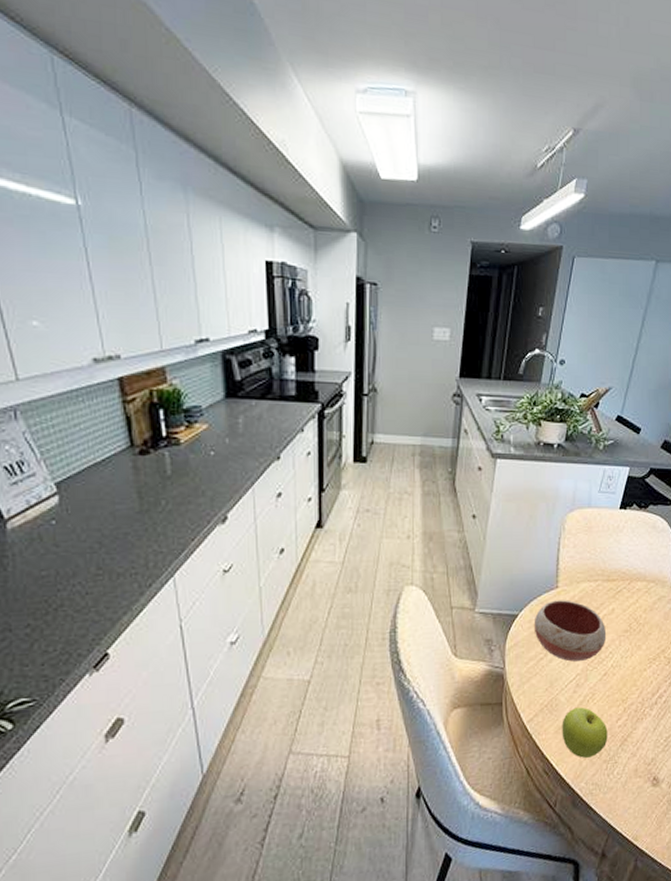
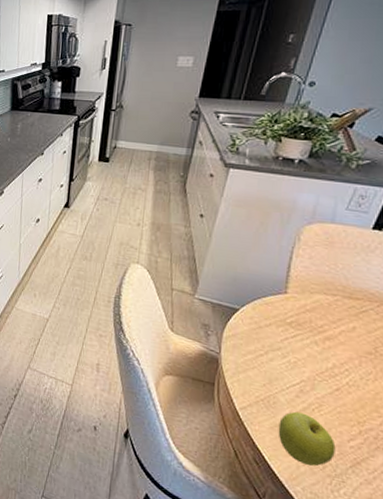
bowl: present [534,600,607,662] -> none [255,304,344,370]

